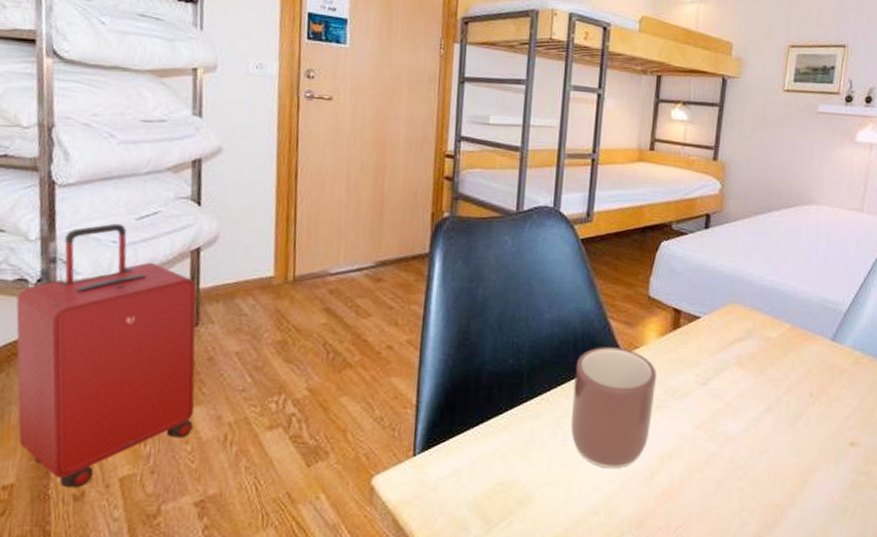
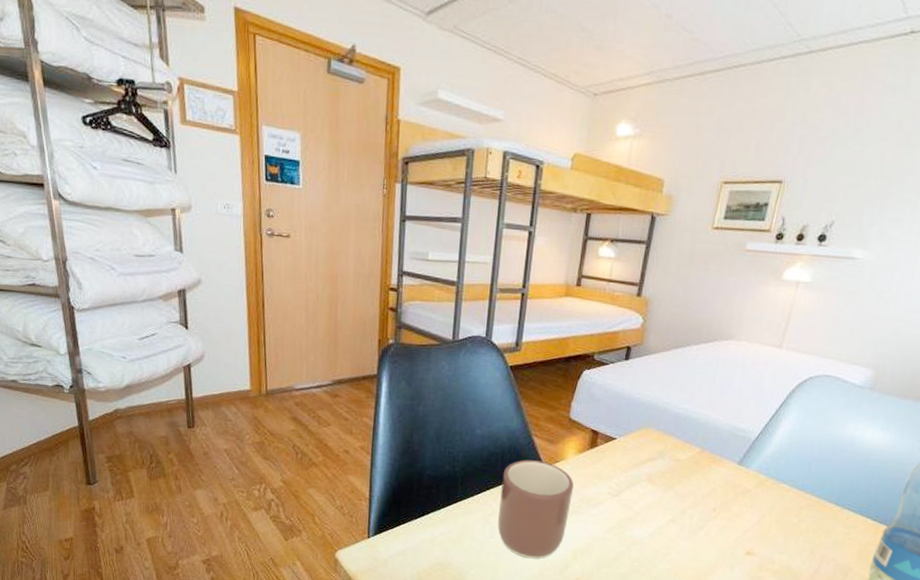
suitcase: present [16,223,197,488] -> none [57,342,197,544]

